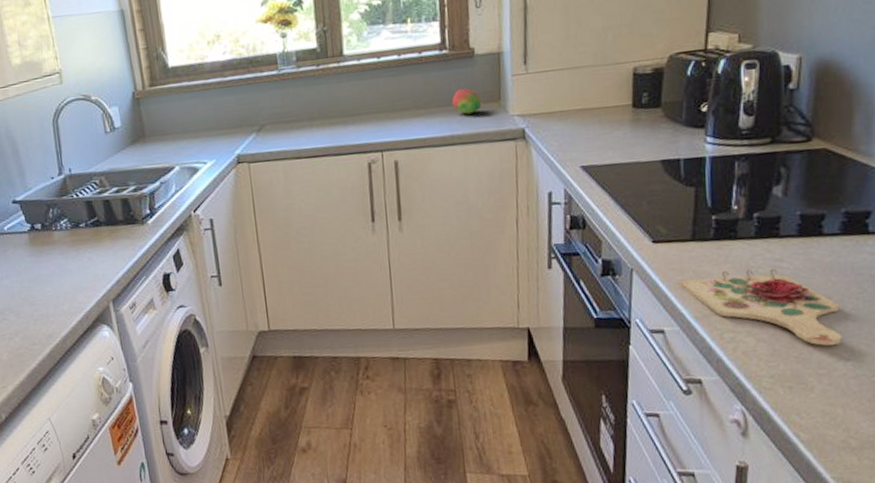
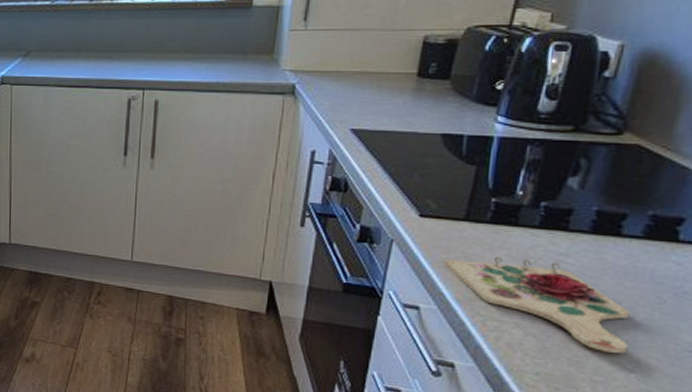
fruit: present [453,88,482,115] -> none [223,38,254,64]

